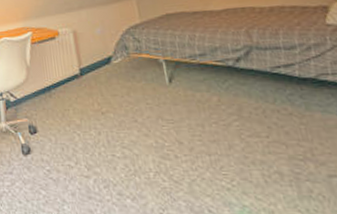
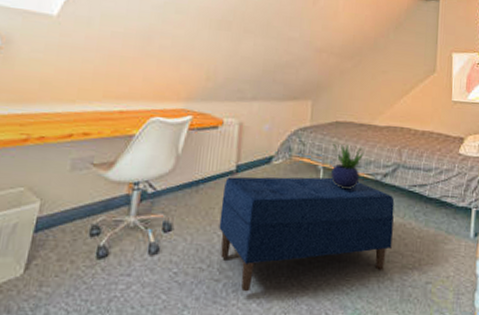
bench: none [73,69,269,188] -> present [219,176,395,292]
potted plant: none [168,34,208,79] -> present [331,141,365,189]

